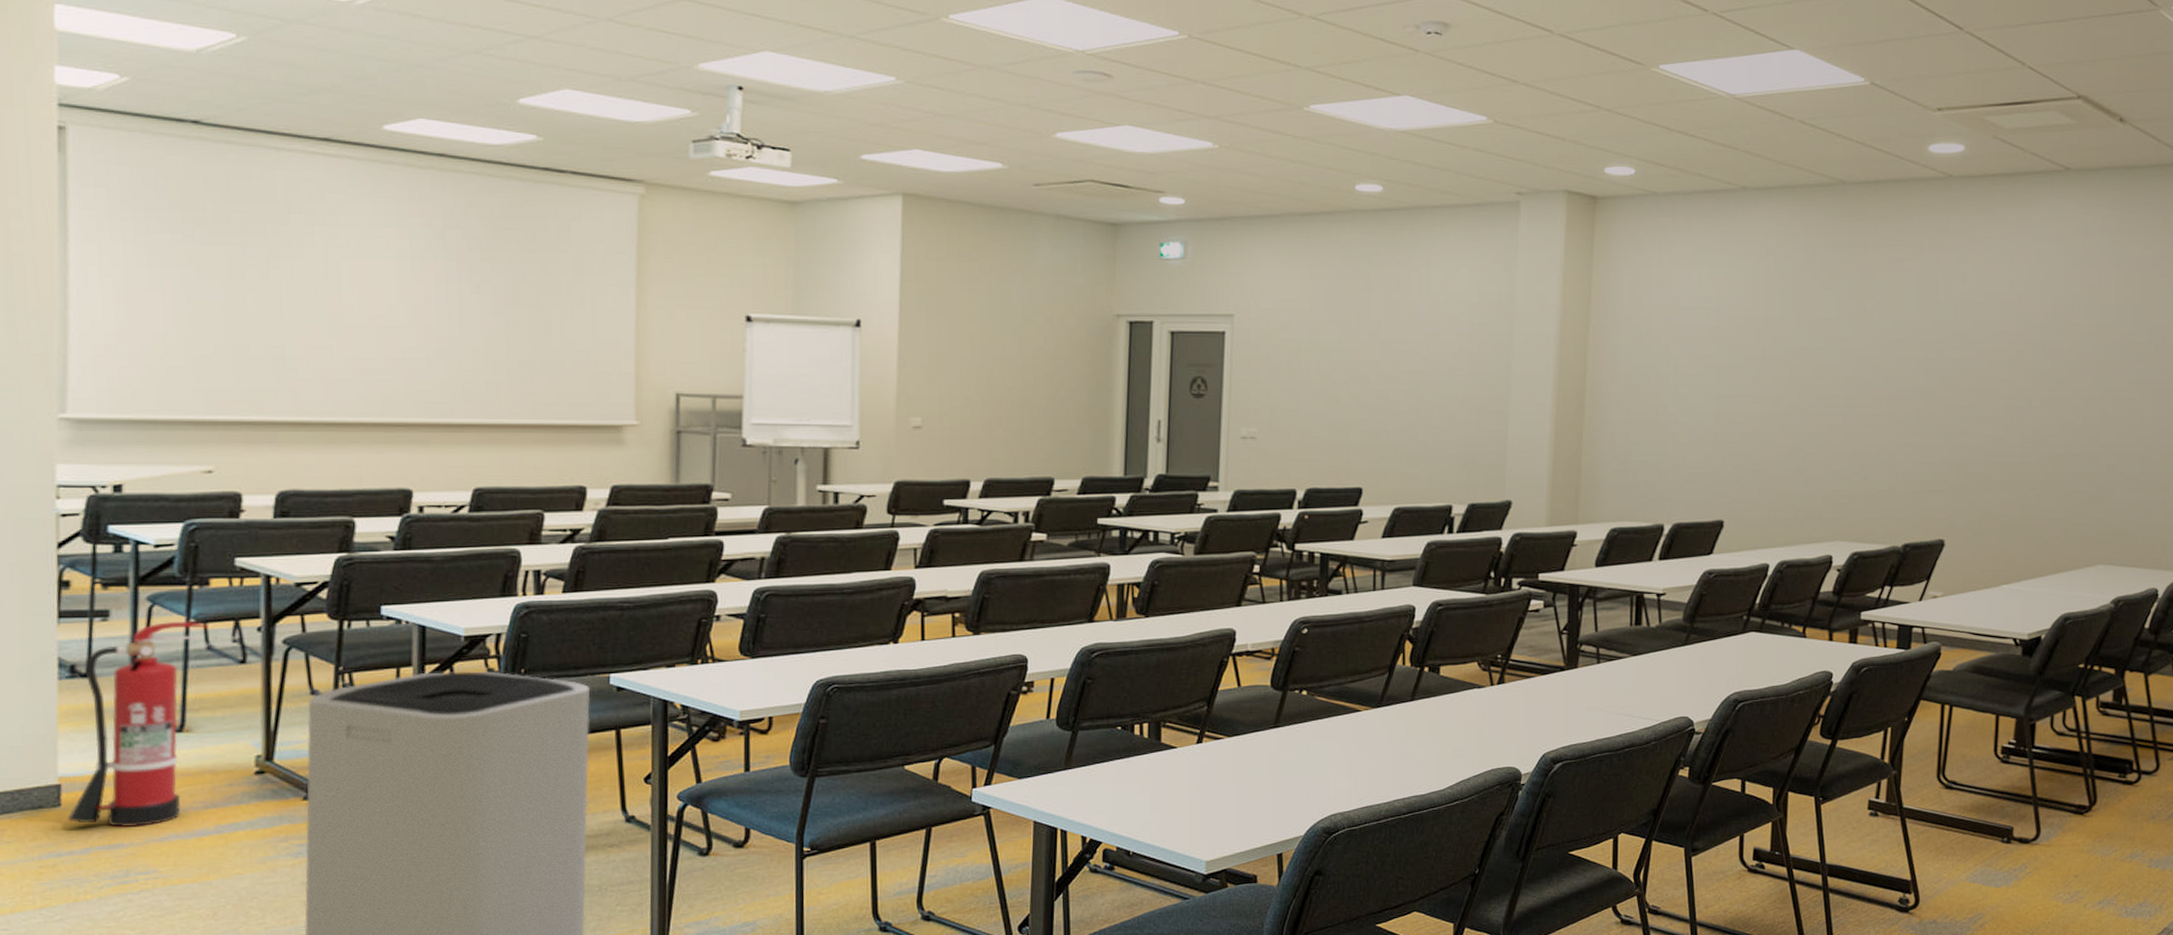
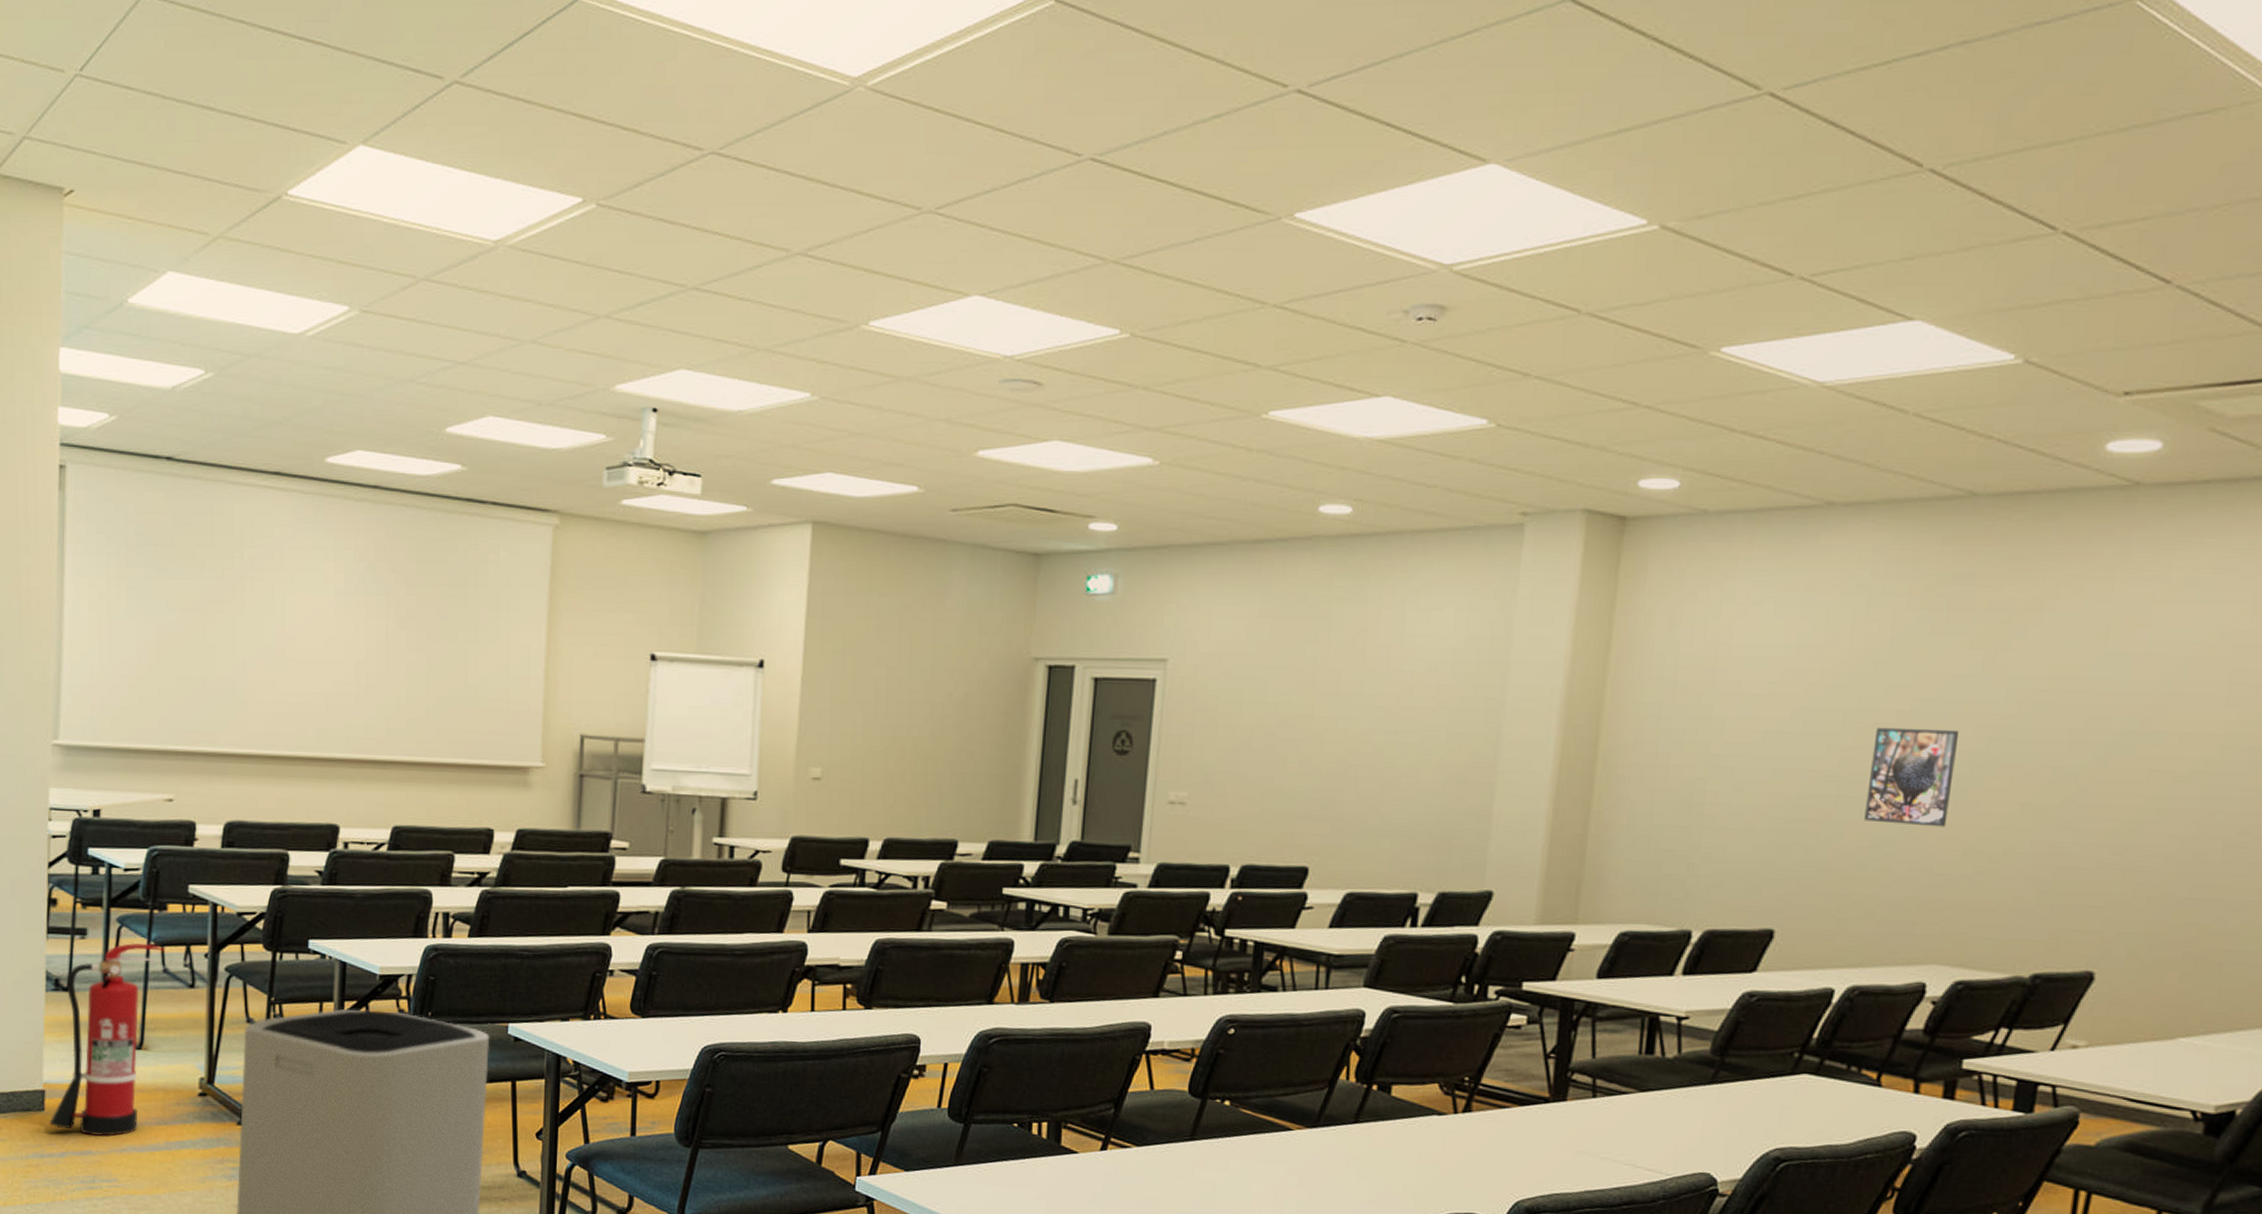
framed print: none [1782,360,1844,435] -> present [1864,727,1960,827]

